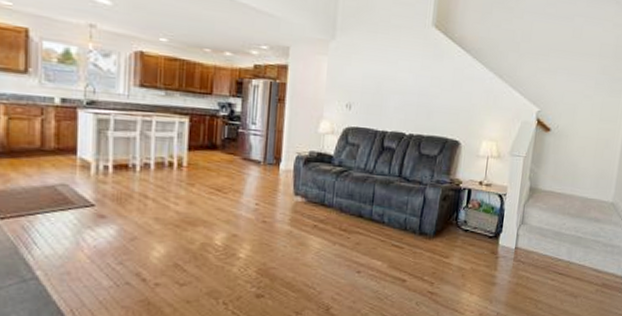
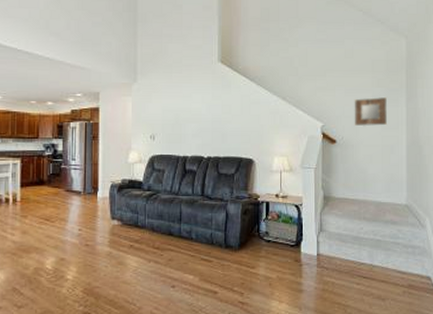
home mirror: none [571,85,610,117] -> present [354,97,387,127]

